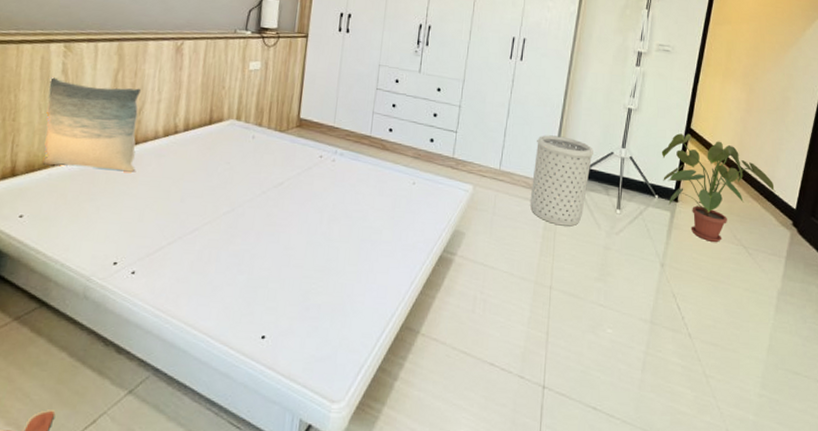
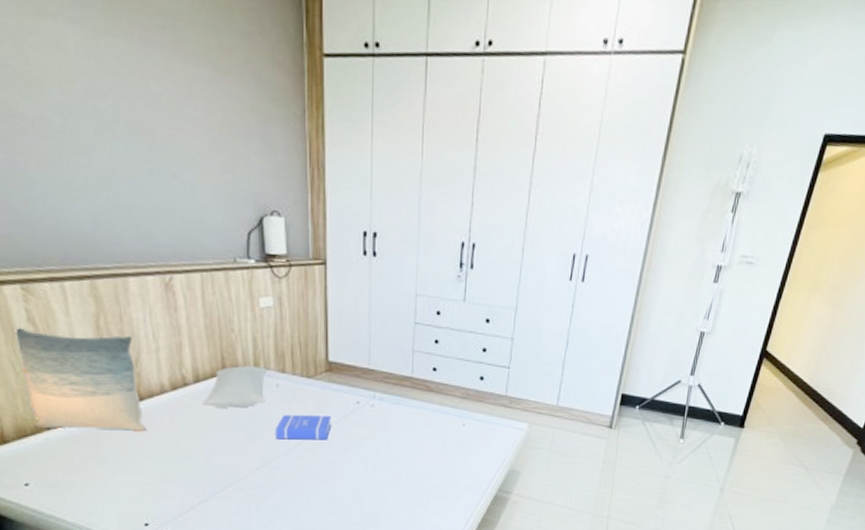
pillow: none [187,118,248,156] -> present [202,366,268,408]
book: none [244,164,297,191] -> present [275,415,332,440]
laundry basket: present [530,135,595,227] -> none [589,366,660,459]
house plant: present [661,133,776,242] -> none [731,356,846,465]

